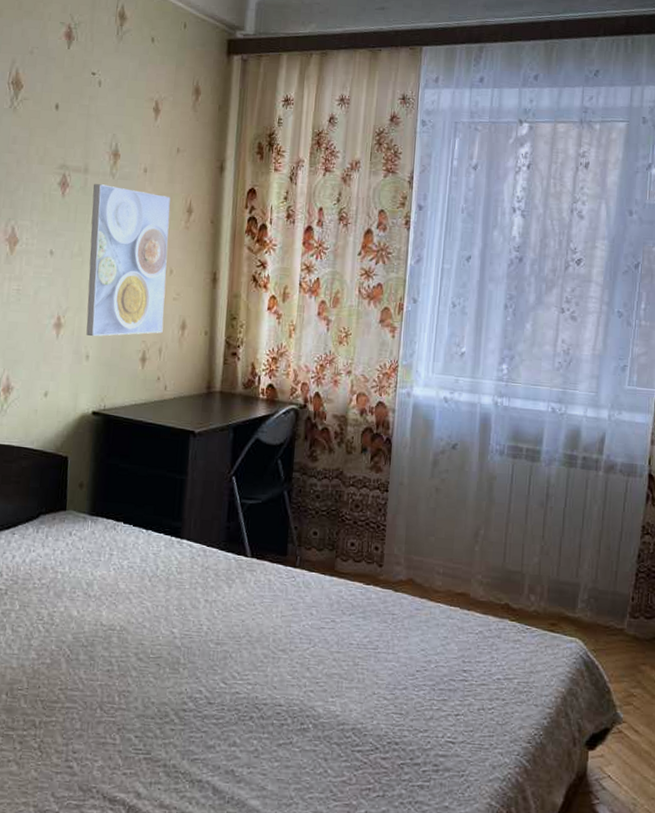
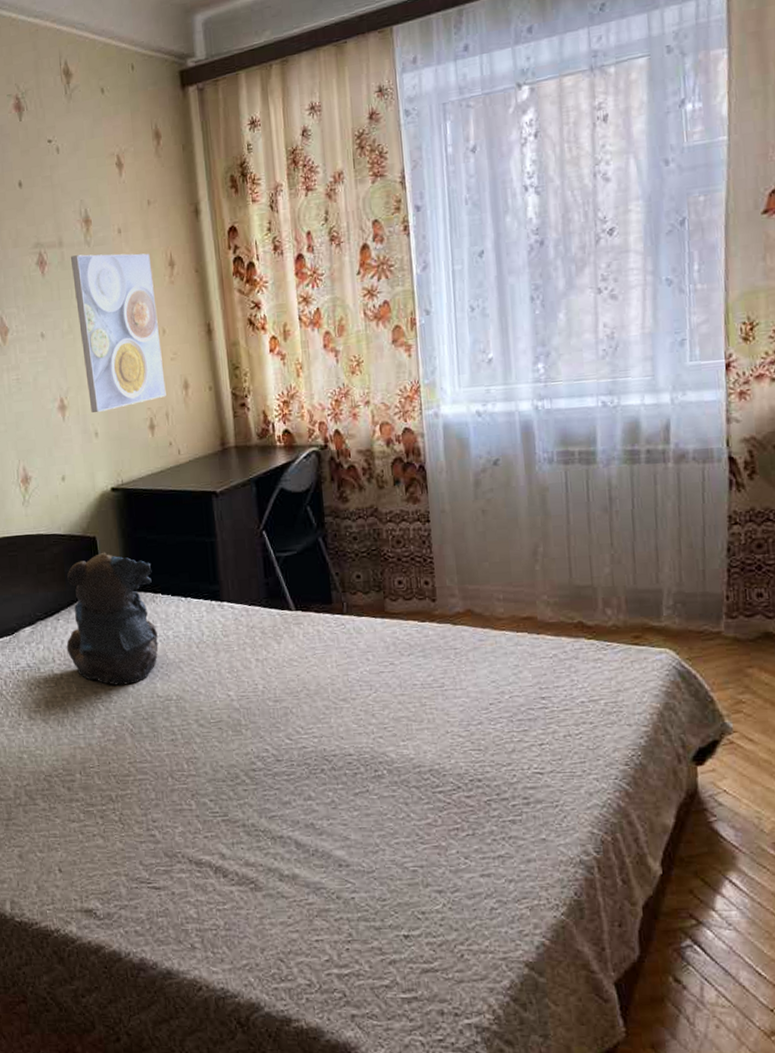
teddy bear: none [16,473,118,609] -> present [66,552,158,685]

